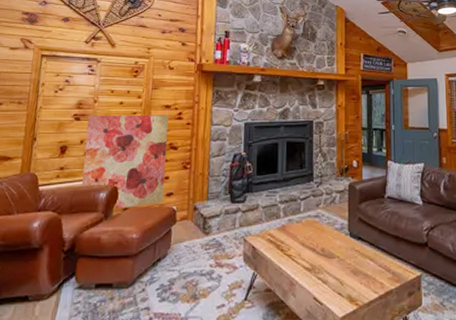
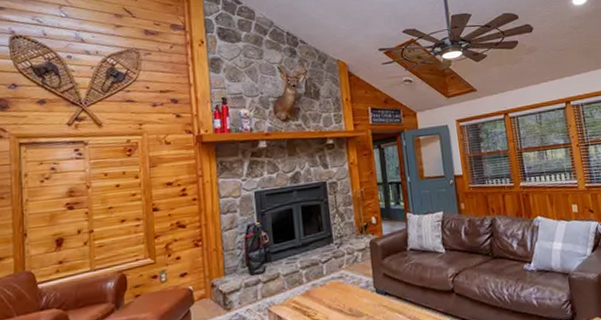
wall art: present [82,114,169,209] -> none [83,192,177,298]

